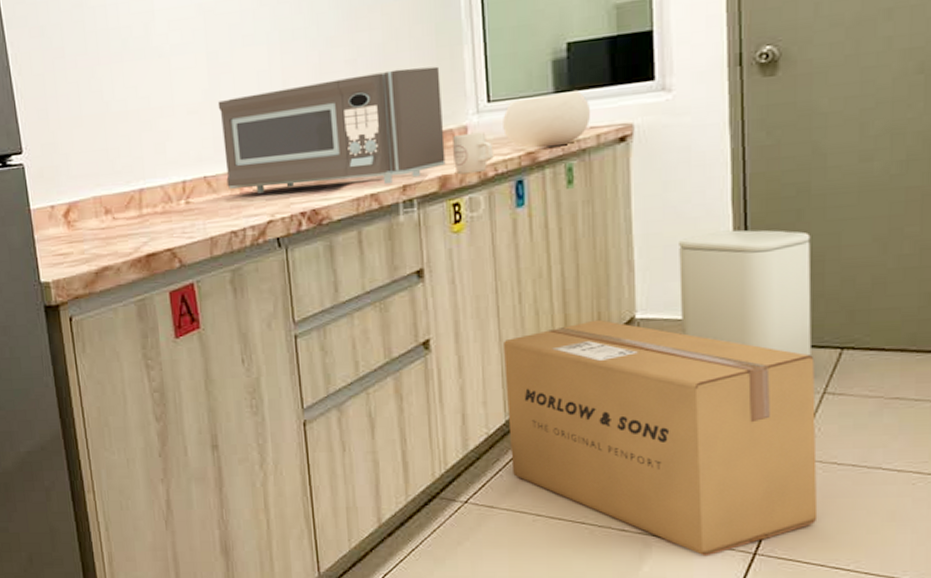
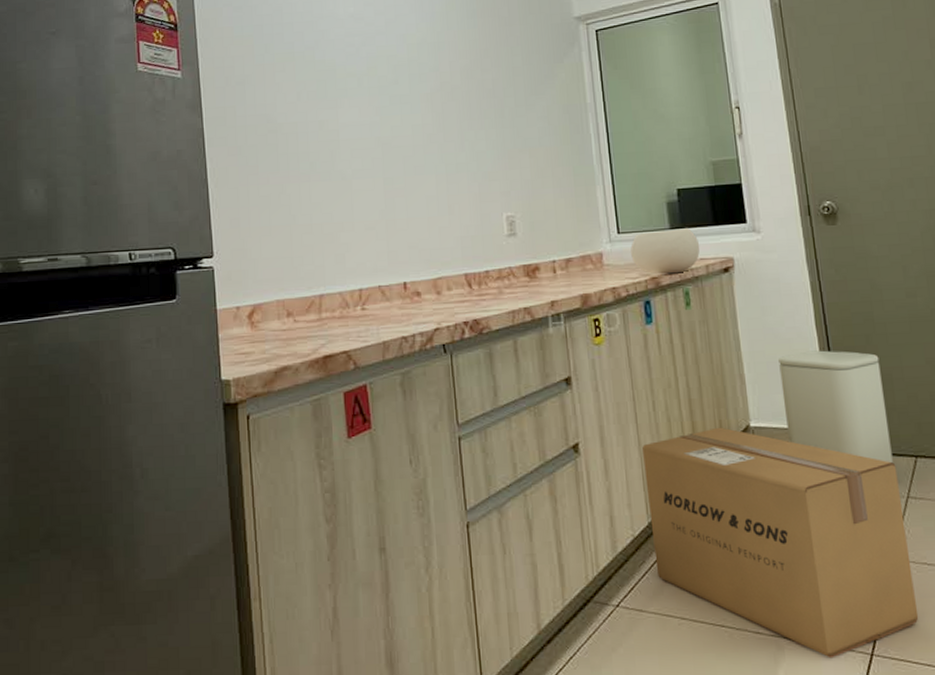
microwave: present [217,66,446,194] -> none [392,201,586,303]
mug: present [453,131,494,175] -> none [591,258,625,294]

